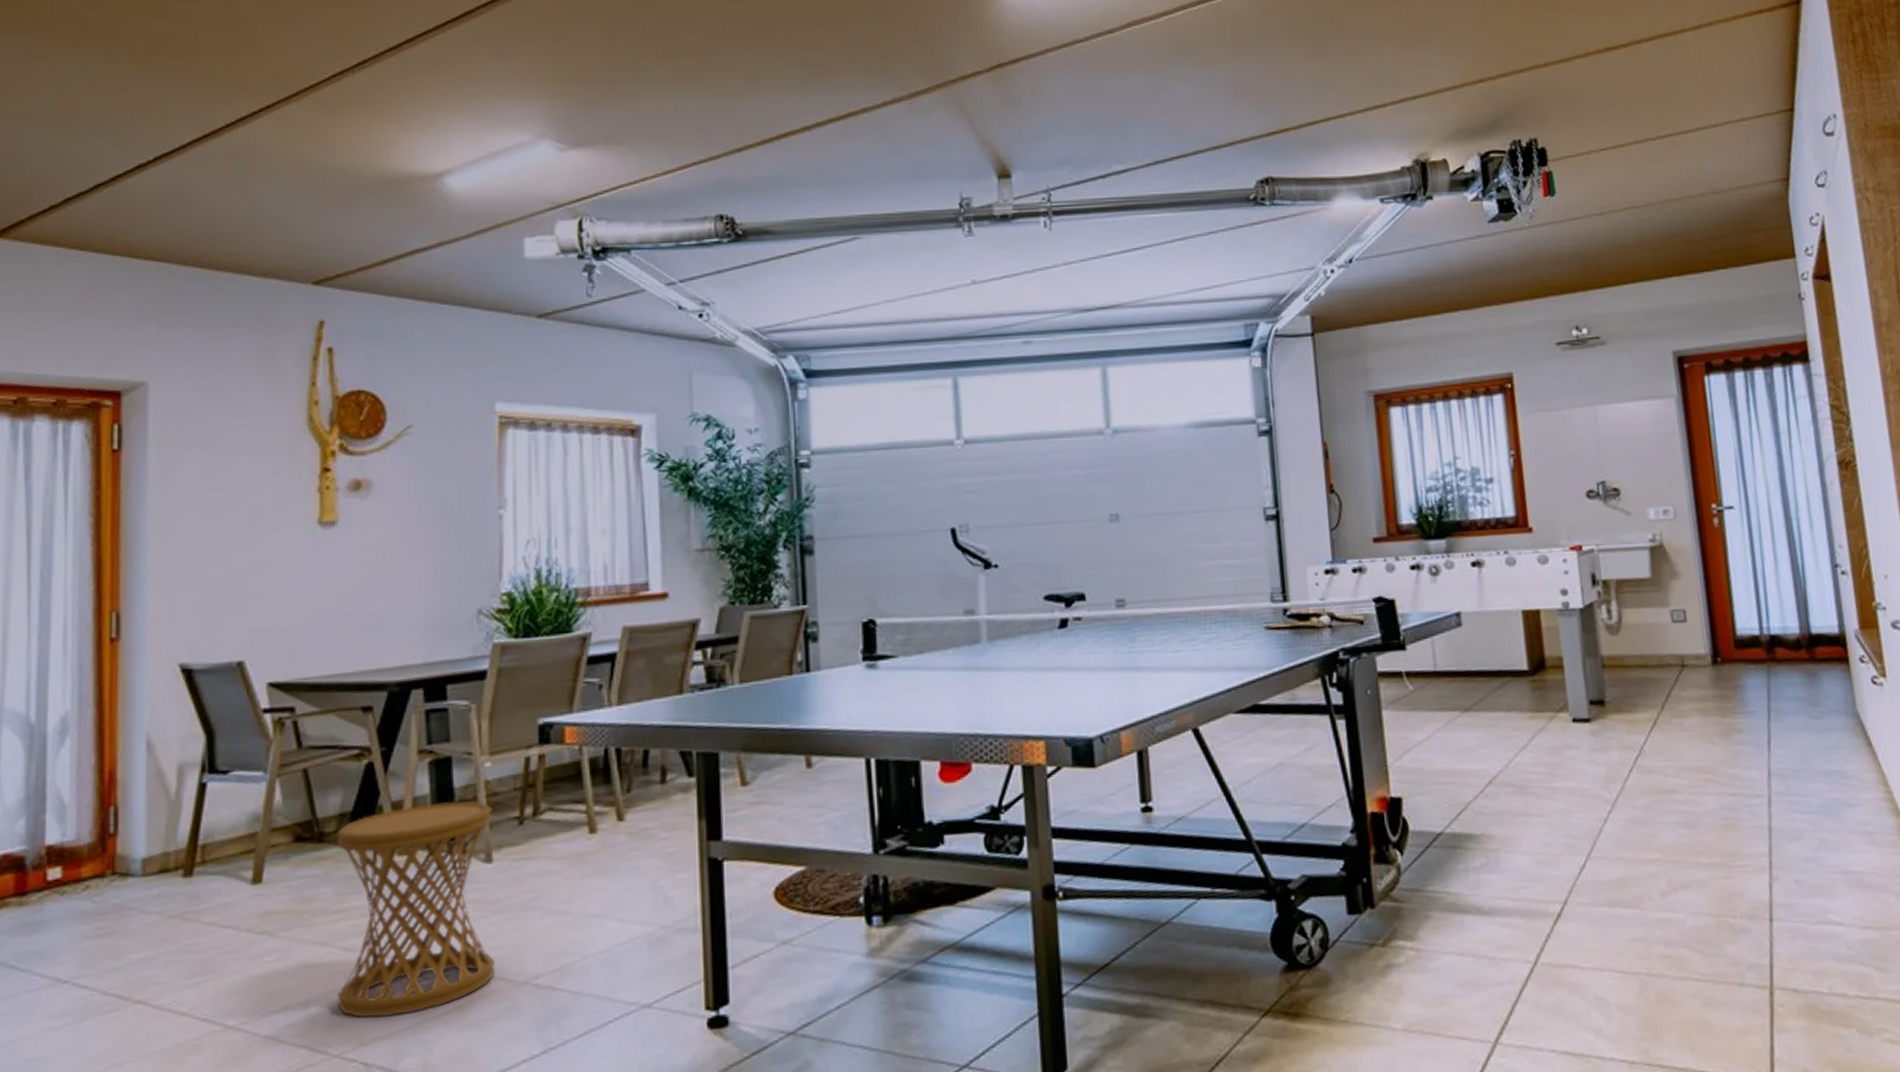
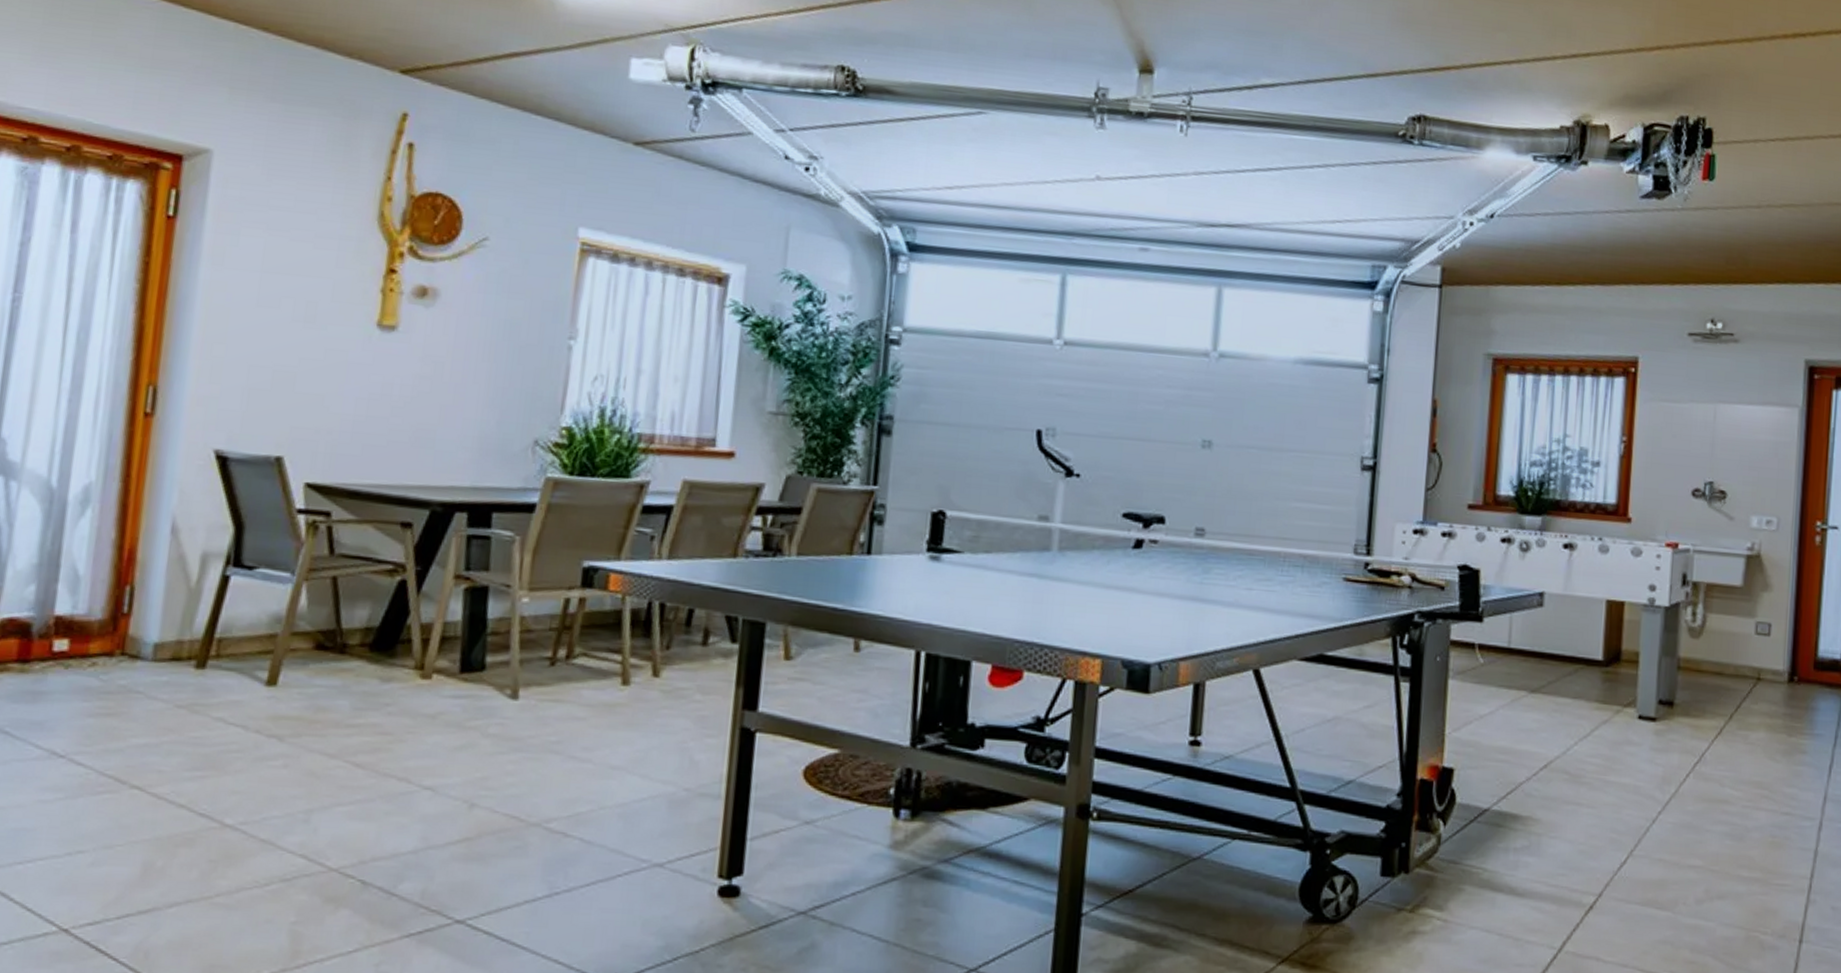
side table: present [336,801,495,1018] -> none [340,630,525,840]

